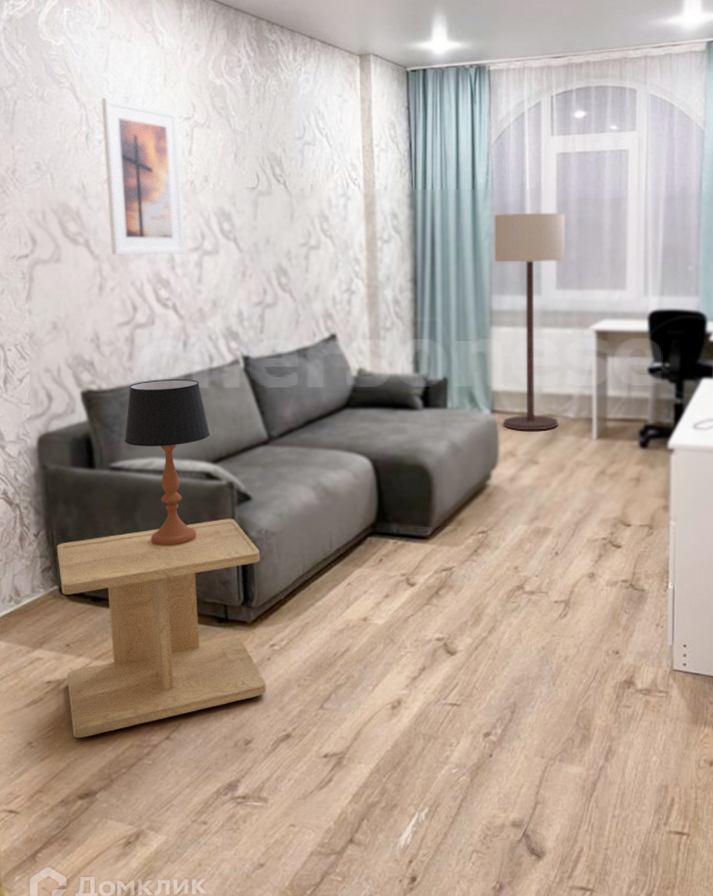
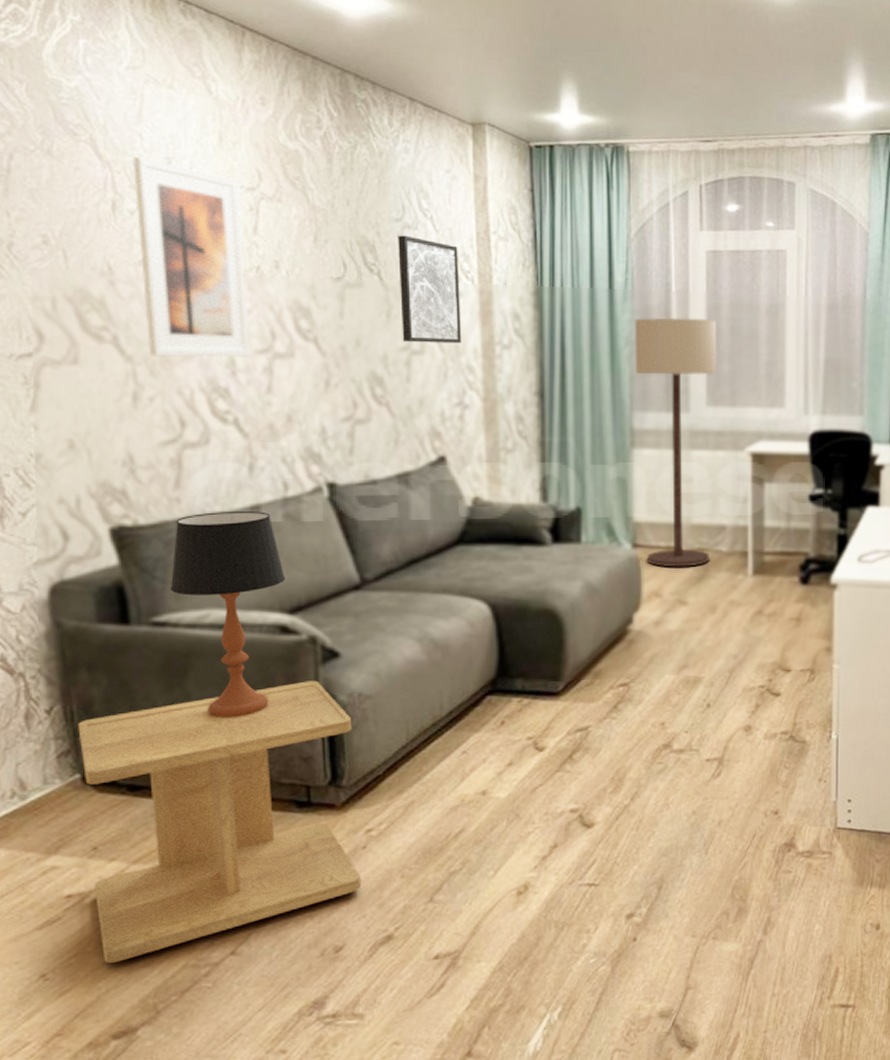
wall art: none [300,151,350,240] -> present [398,235,462,344]

